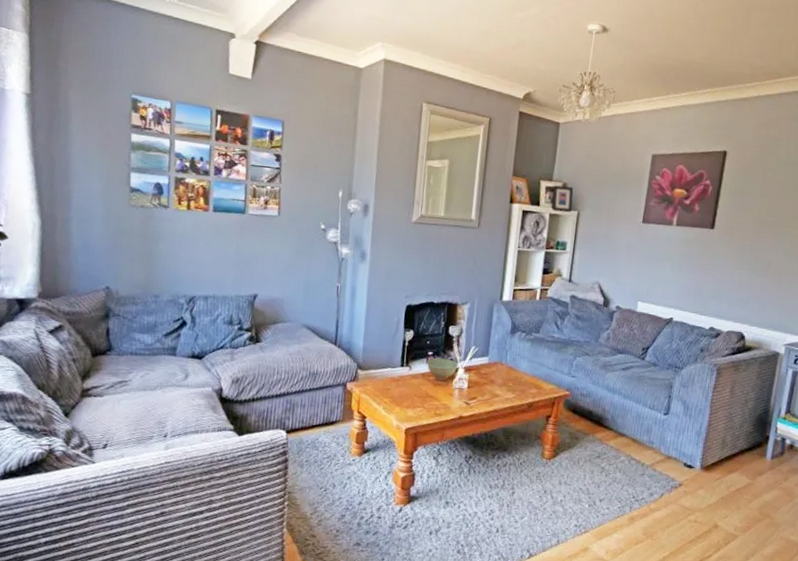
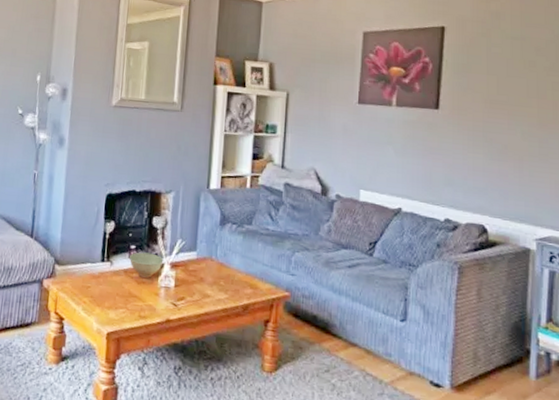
picture frame: present [551,185,574,213] -> none [258,65,281,94]

